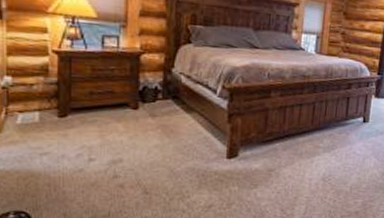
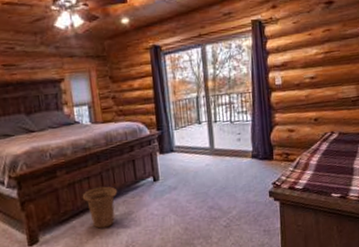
basket: none [290,116,327,157] -> present [82,186,118,229]

